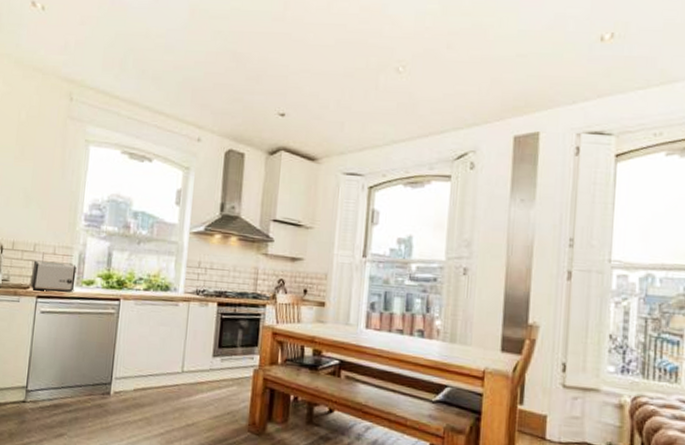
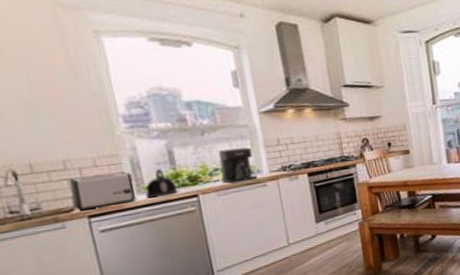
kettle: none [81,267,107,295] -> present [145,168,179,199]
coffee maker: none [142,262,175,297] -> present [218,147,259,185]

